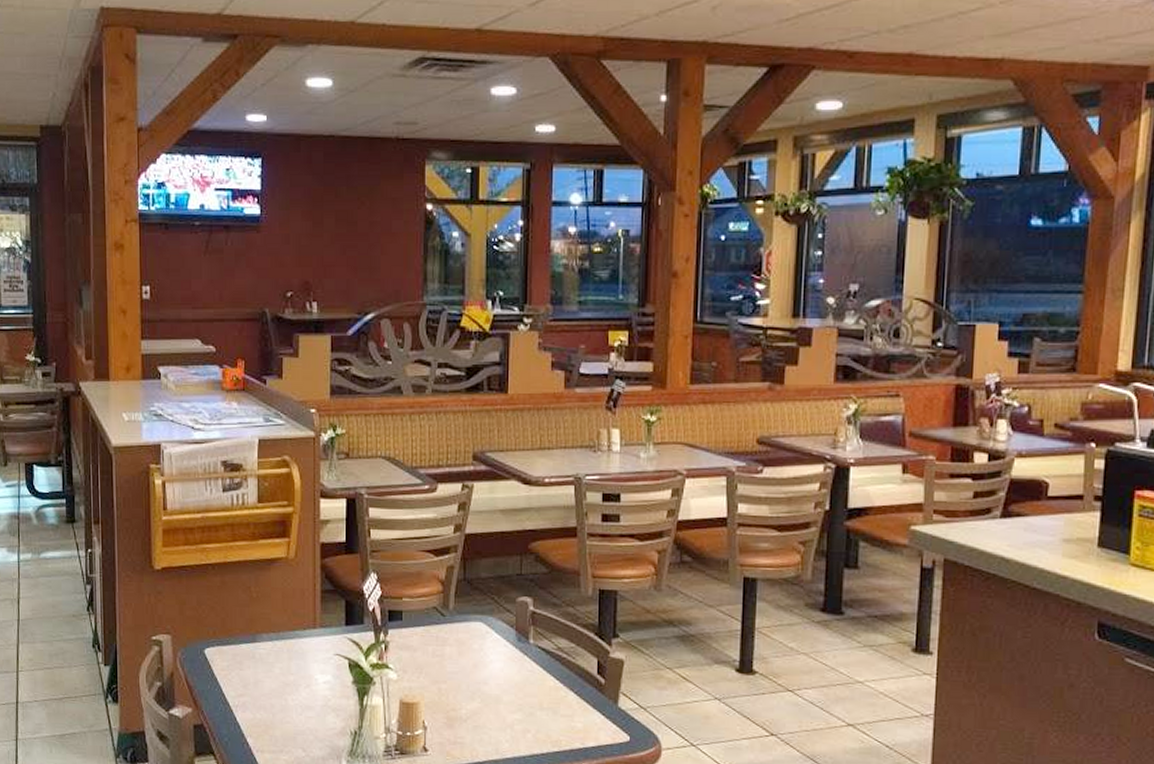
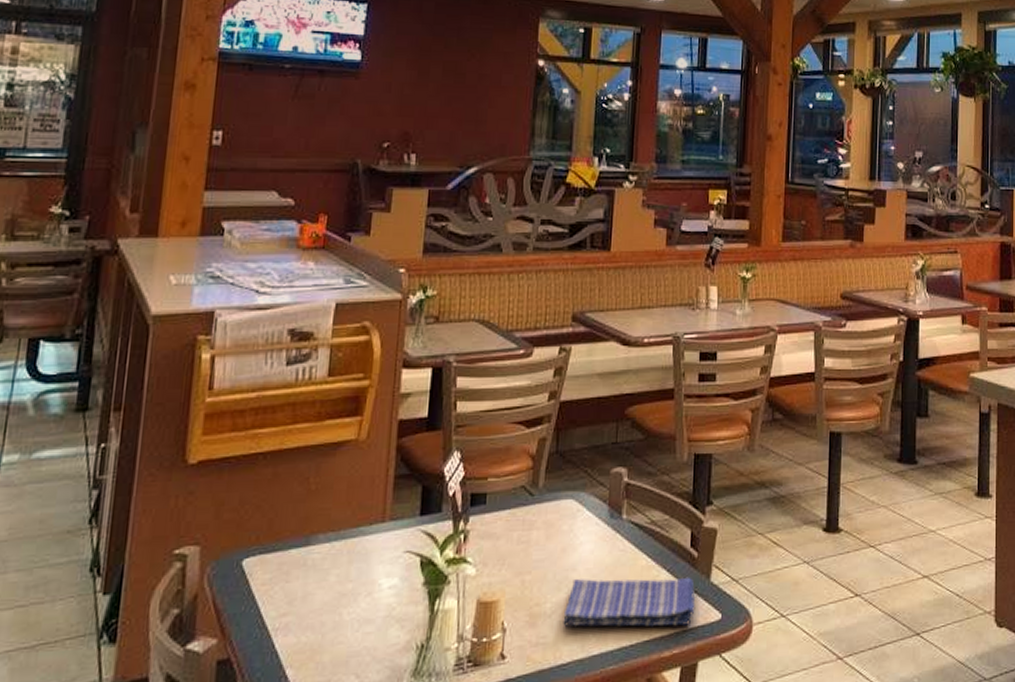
dish towel: none [477,692,604,743] -> present [563,577,695,627]

